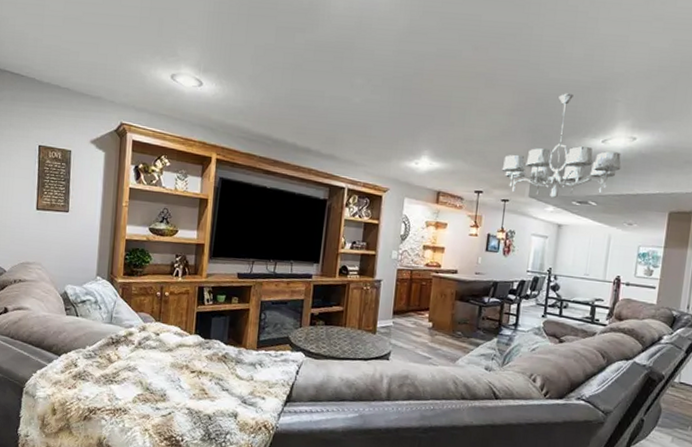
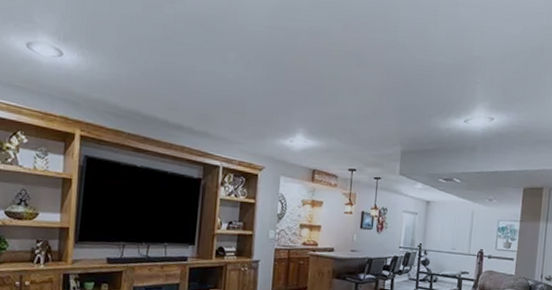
chandelier: present [502,93,621,199] -> none [373,74,482,176]

